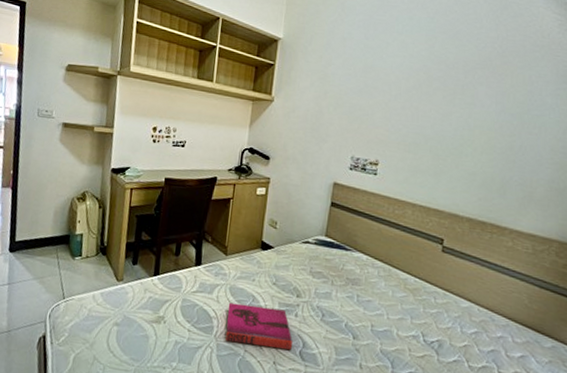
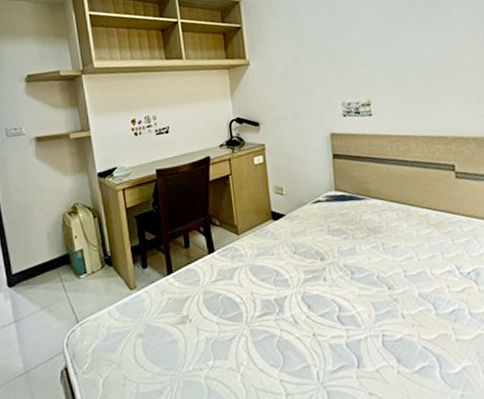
hardback book: present [225,302,292,351] -> none [252,277,328,325]

